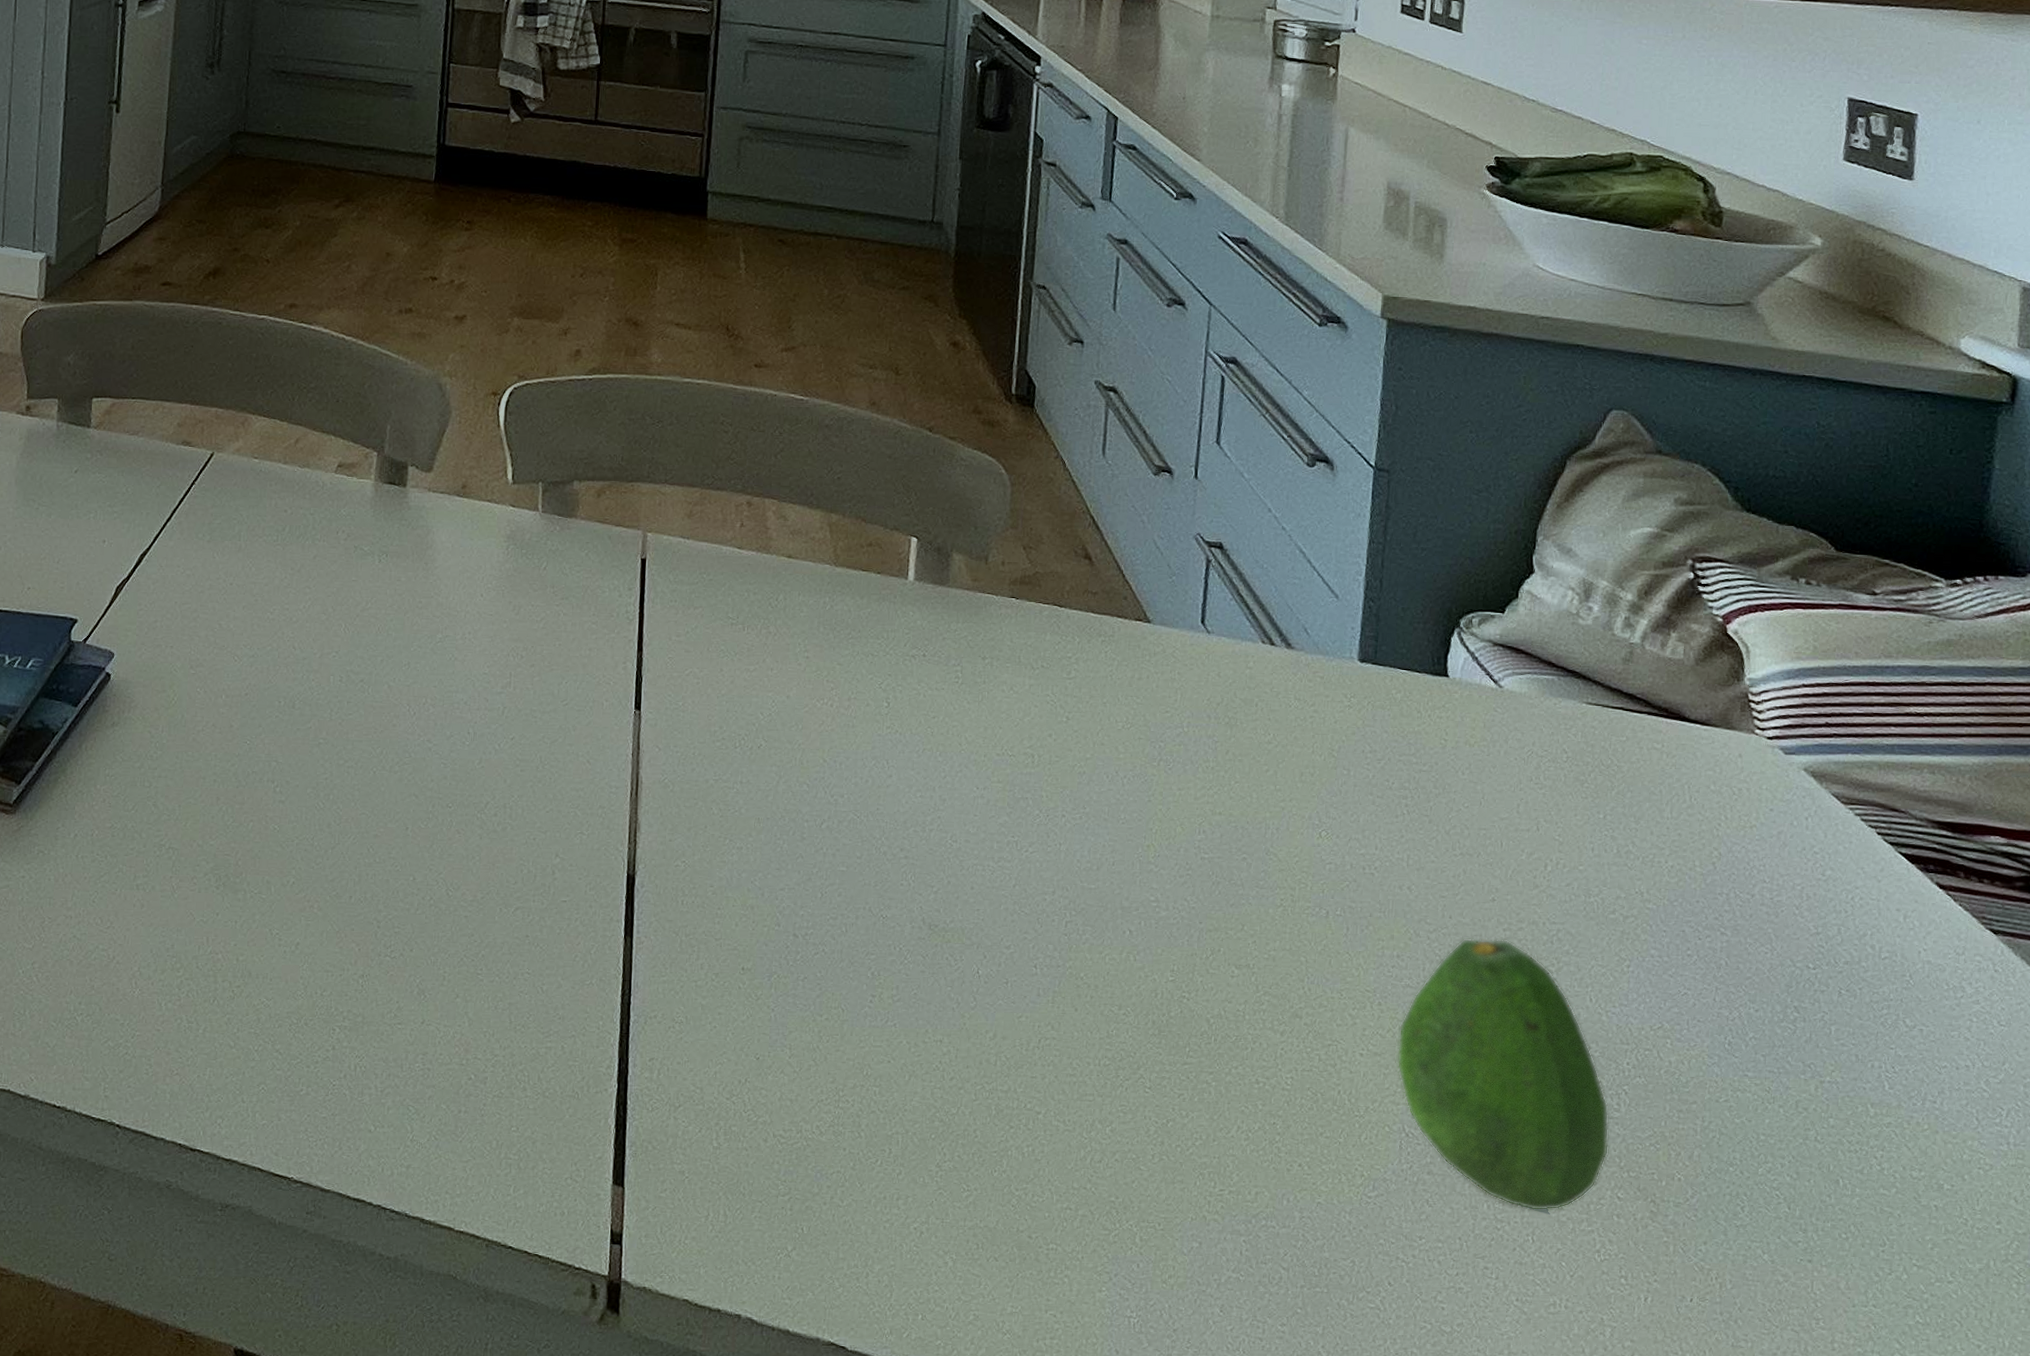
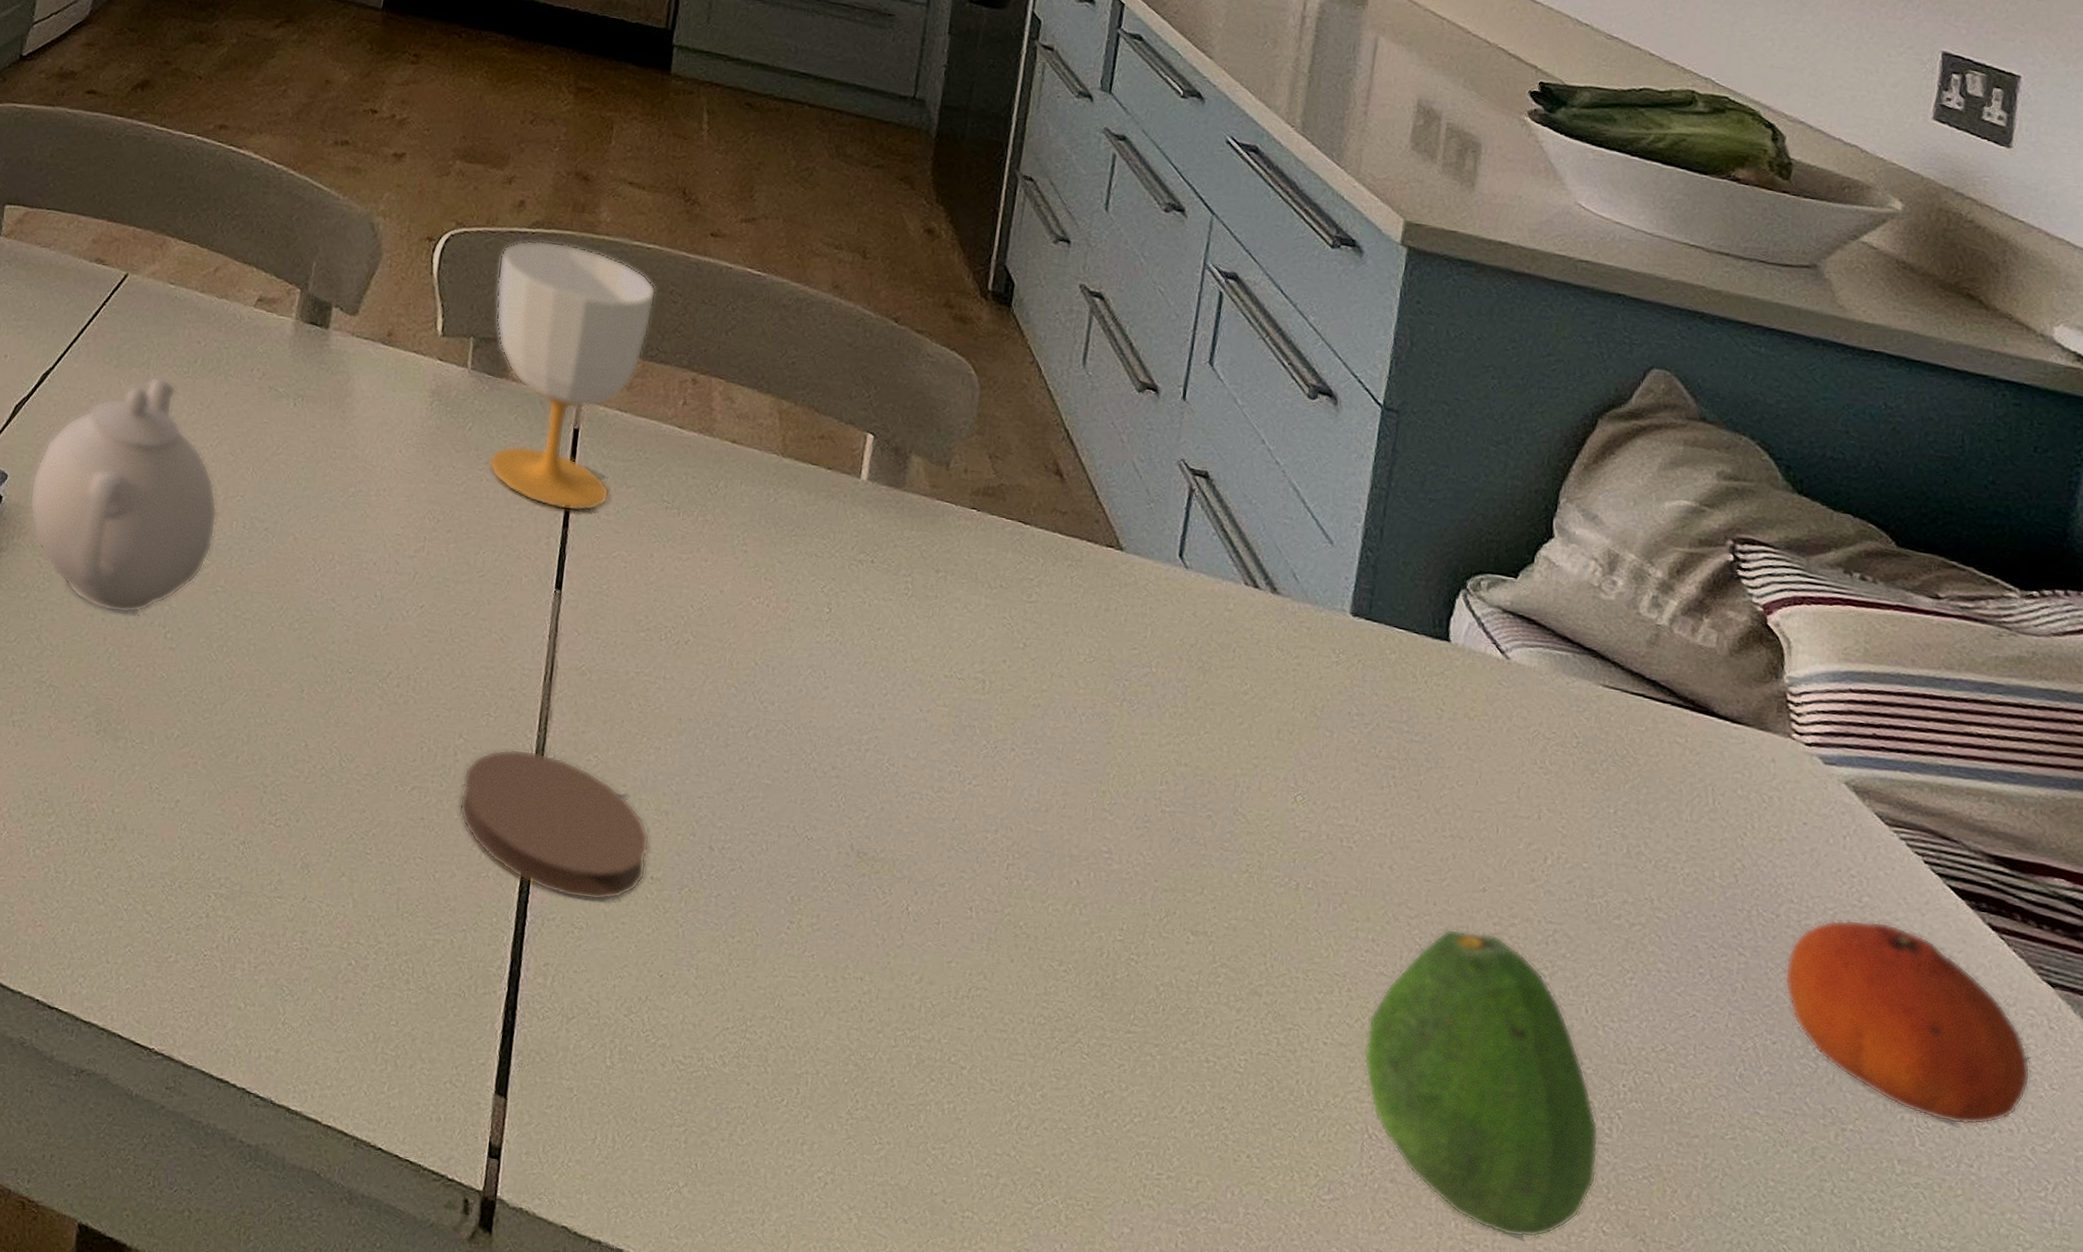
teapot: none [136,547,315,773] -> present [29,376,218,614]
cup: none [560,385,708,636] -> present [489,240,656,512]
coaster: none [560,862,739,995] -> present [459,748,650,901]
fruit: none [1762,891,1981,1066] -> present [1784,919,2031,1125]

